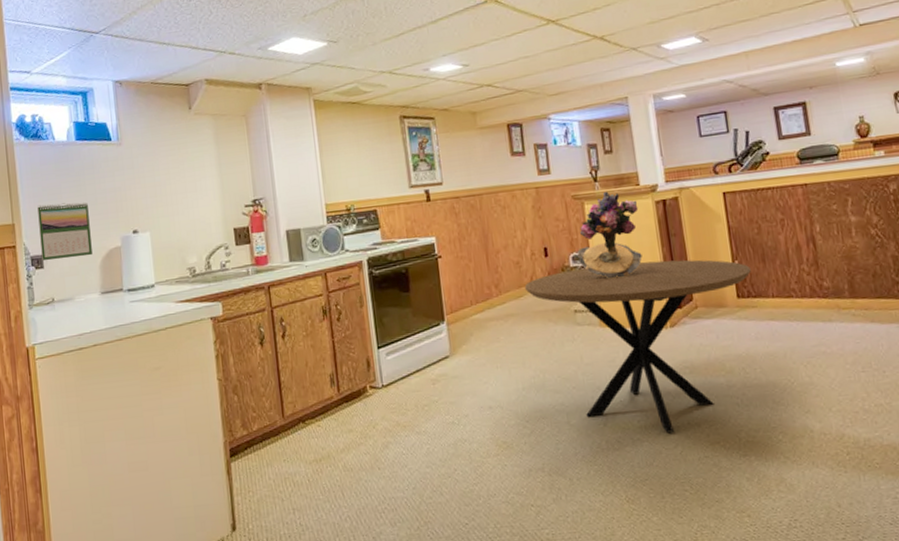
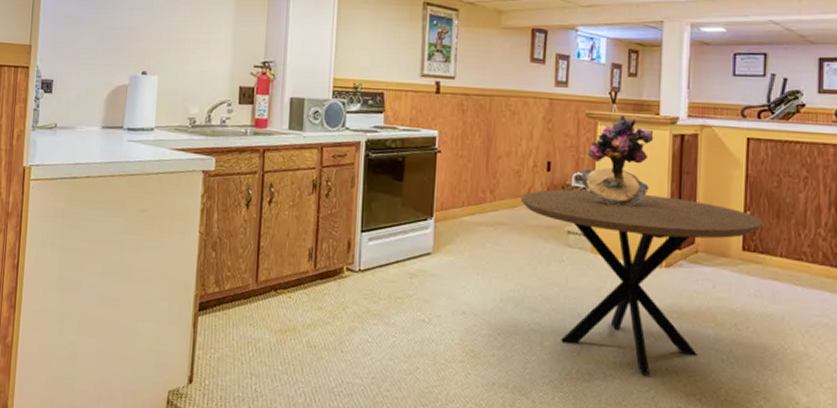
calendar: present [37,202,93,261] -> none [52,31,103,89]

